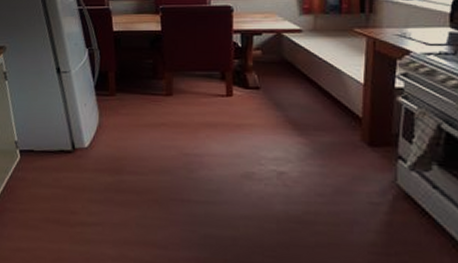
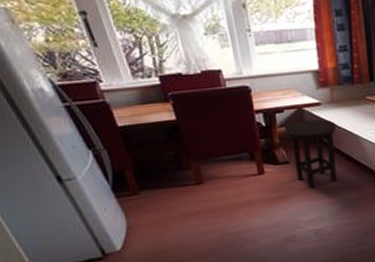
stool: none [260,46,317,122] -> present [284,119,338,189]

